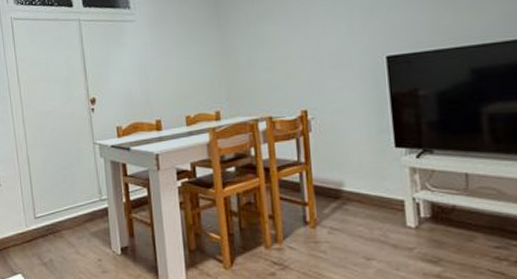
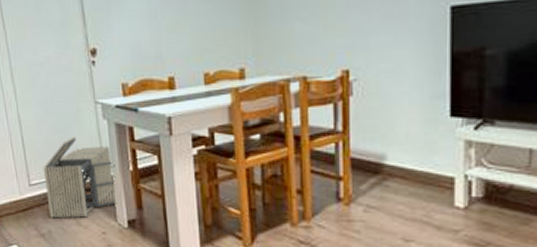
storage bin: none [47,173,112,248] -> present [43,136,118,218]

